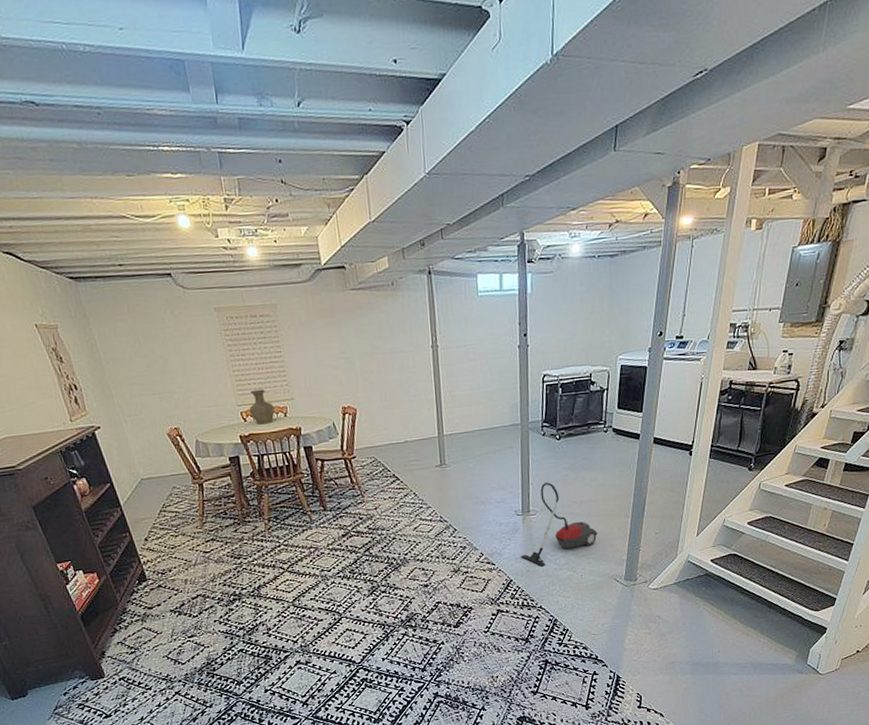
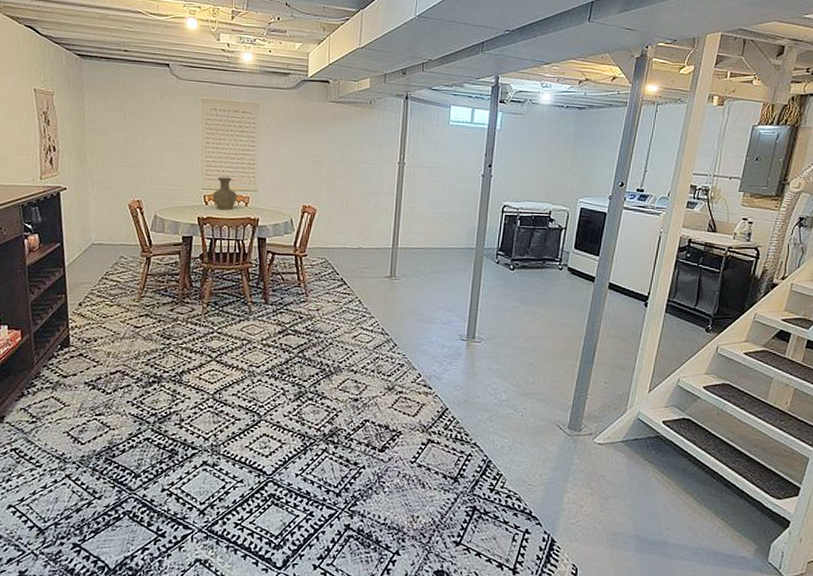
vacuum cleaner: present [521,482,598,567] -> none [460,311,544,399]

